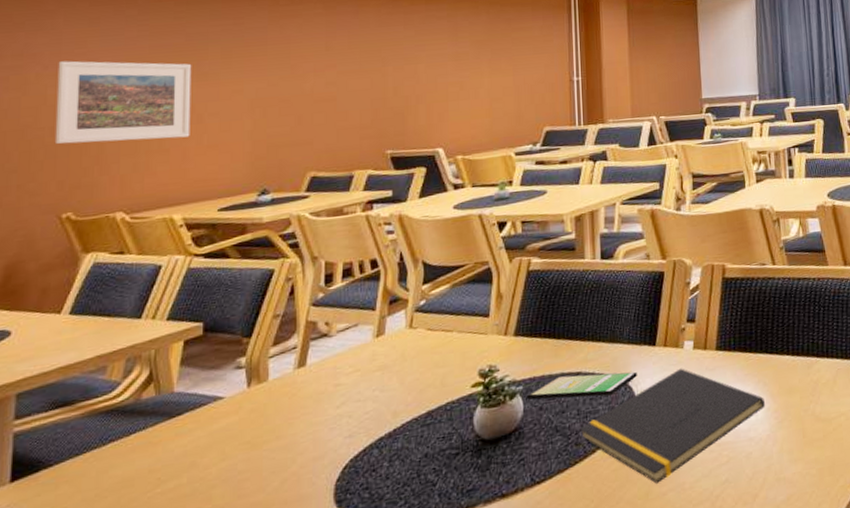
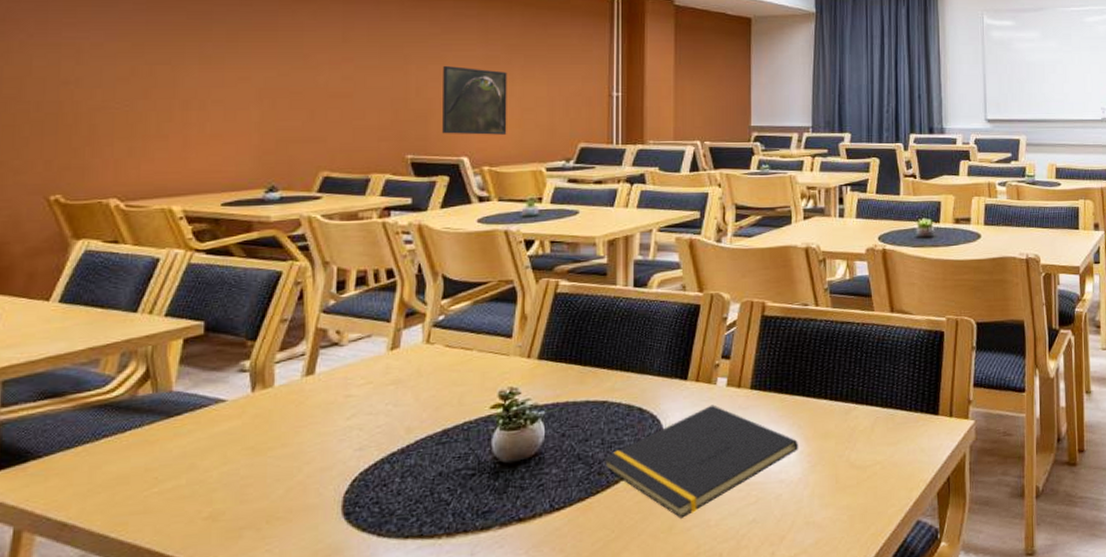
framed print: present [54,60,192,145] -> none [41,30,194,124]
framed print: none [418,64,478,129] -> present [442,65,507,135]
smartphone: present [526,372,637,400] -> none [548,403,666,427]

